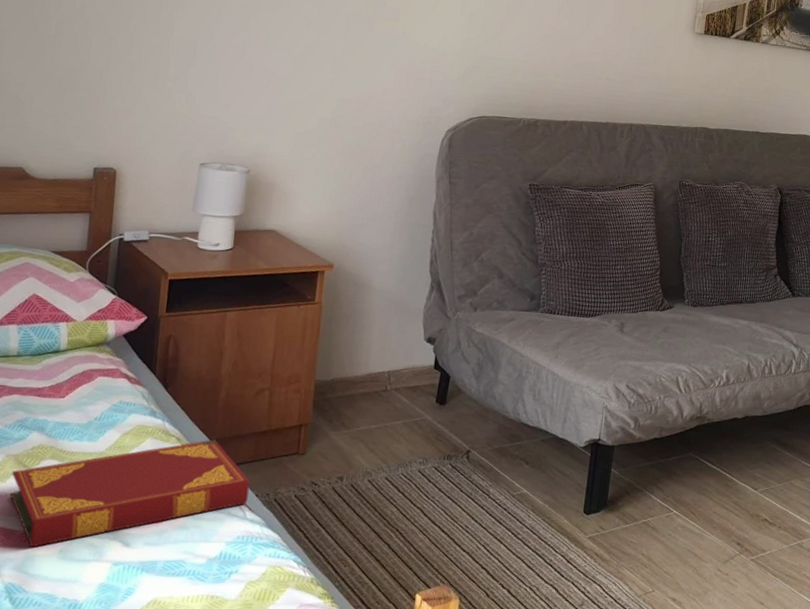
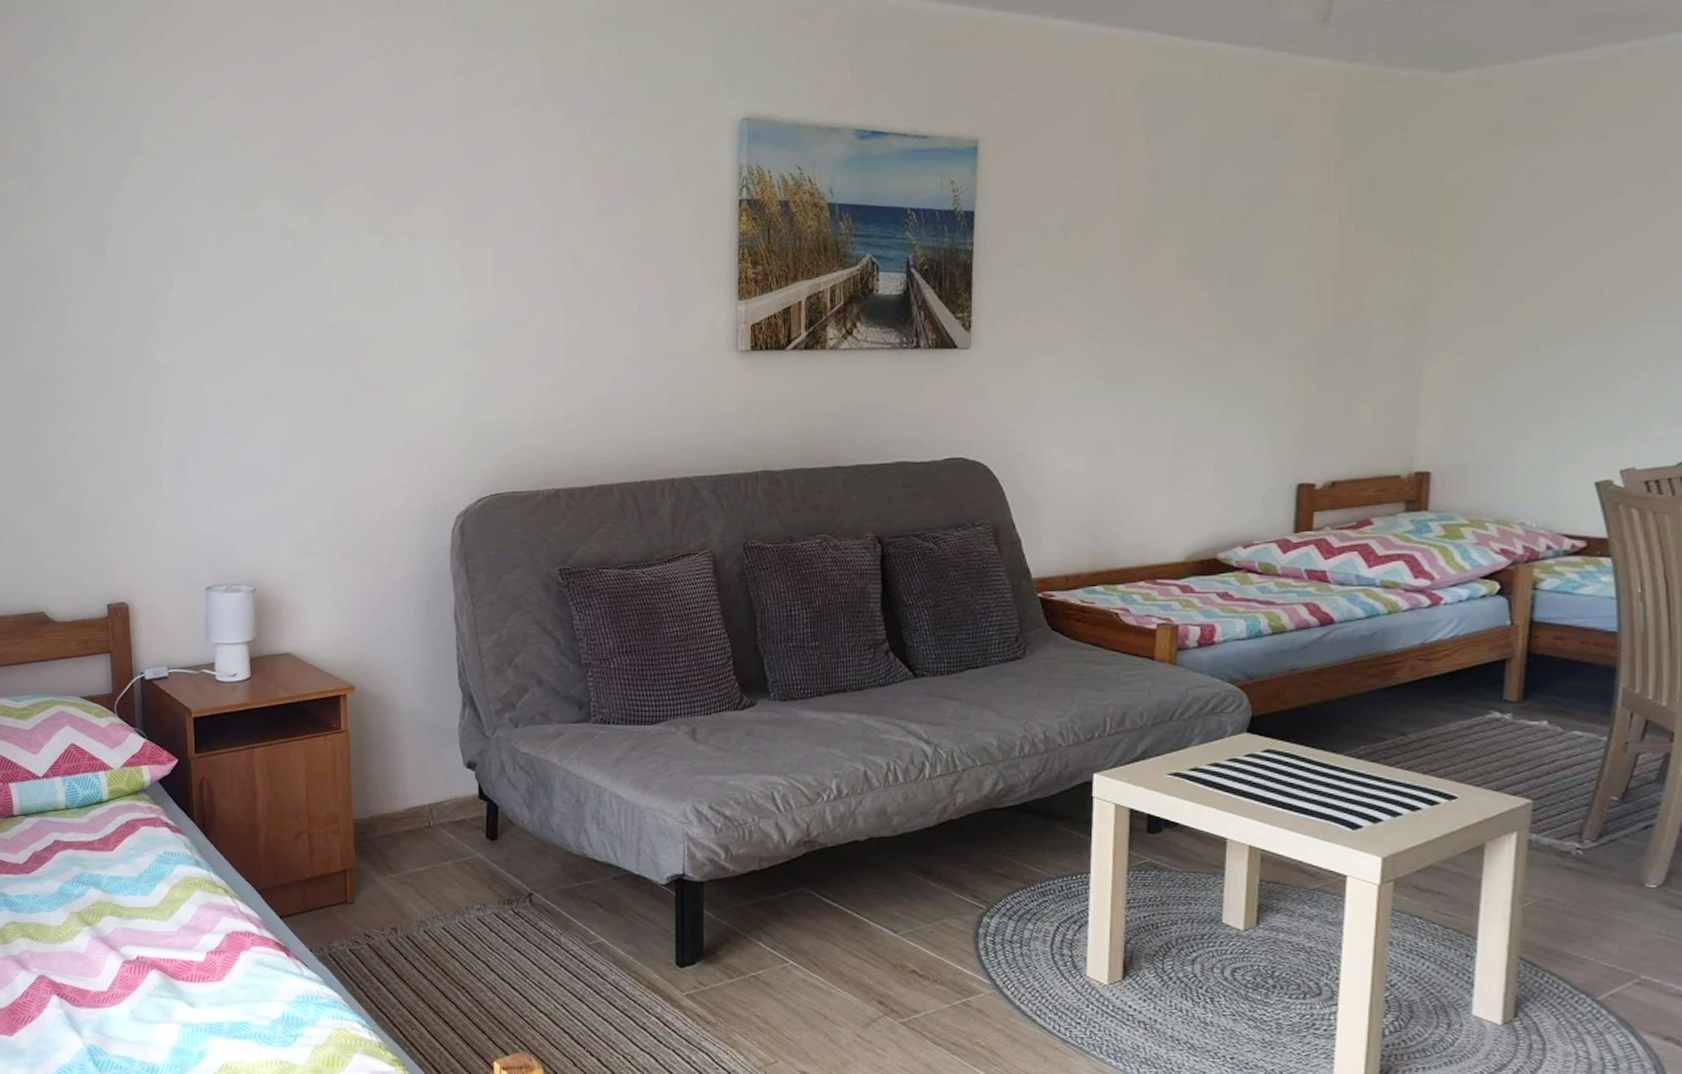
hardback book: present [10,439,250,547] -> none [77,889,303,1008]

